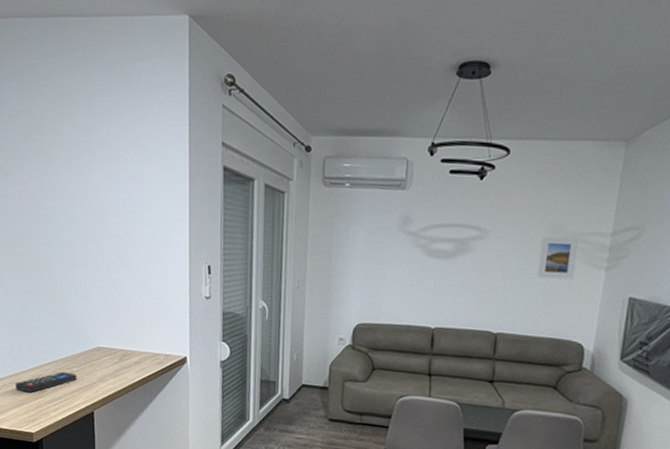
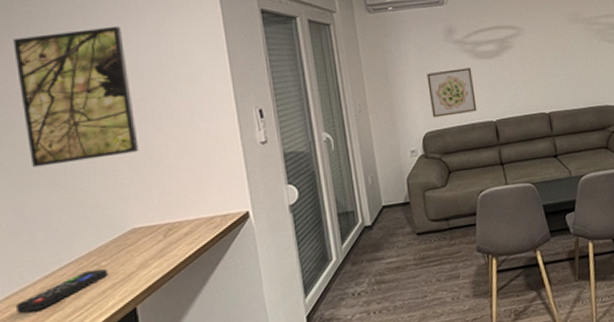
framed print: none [27,162,109,282] -> present [13,26,139,168]
wall art: none [368,262,420,314] -> present [427,67,477,118]
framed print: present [537,236,579,280] -> none [565,22,597,60]

